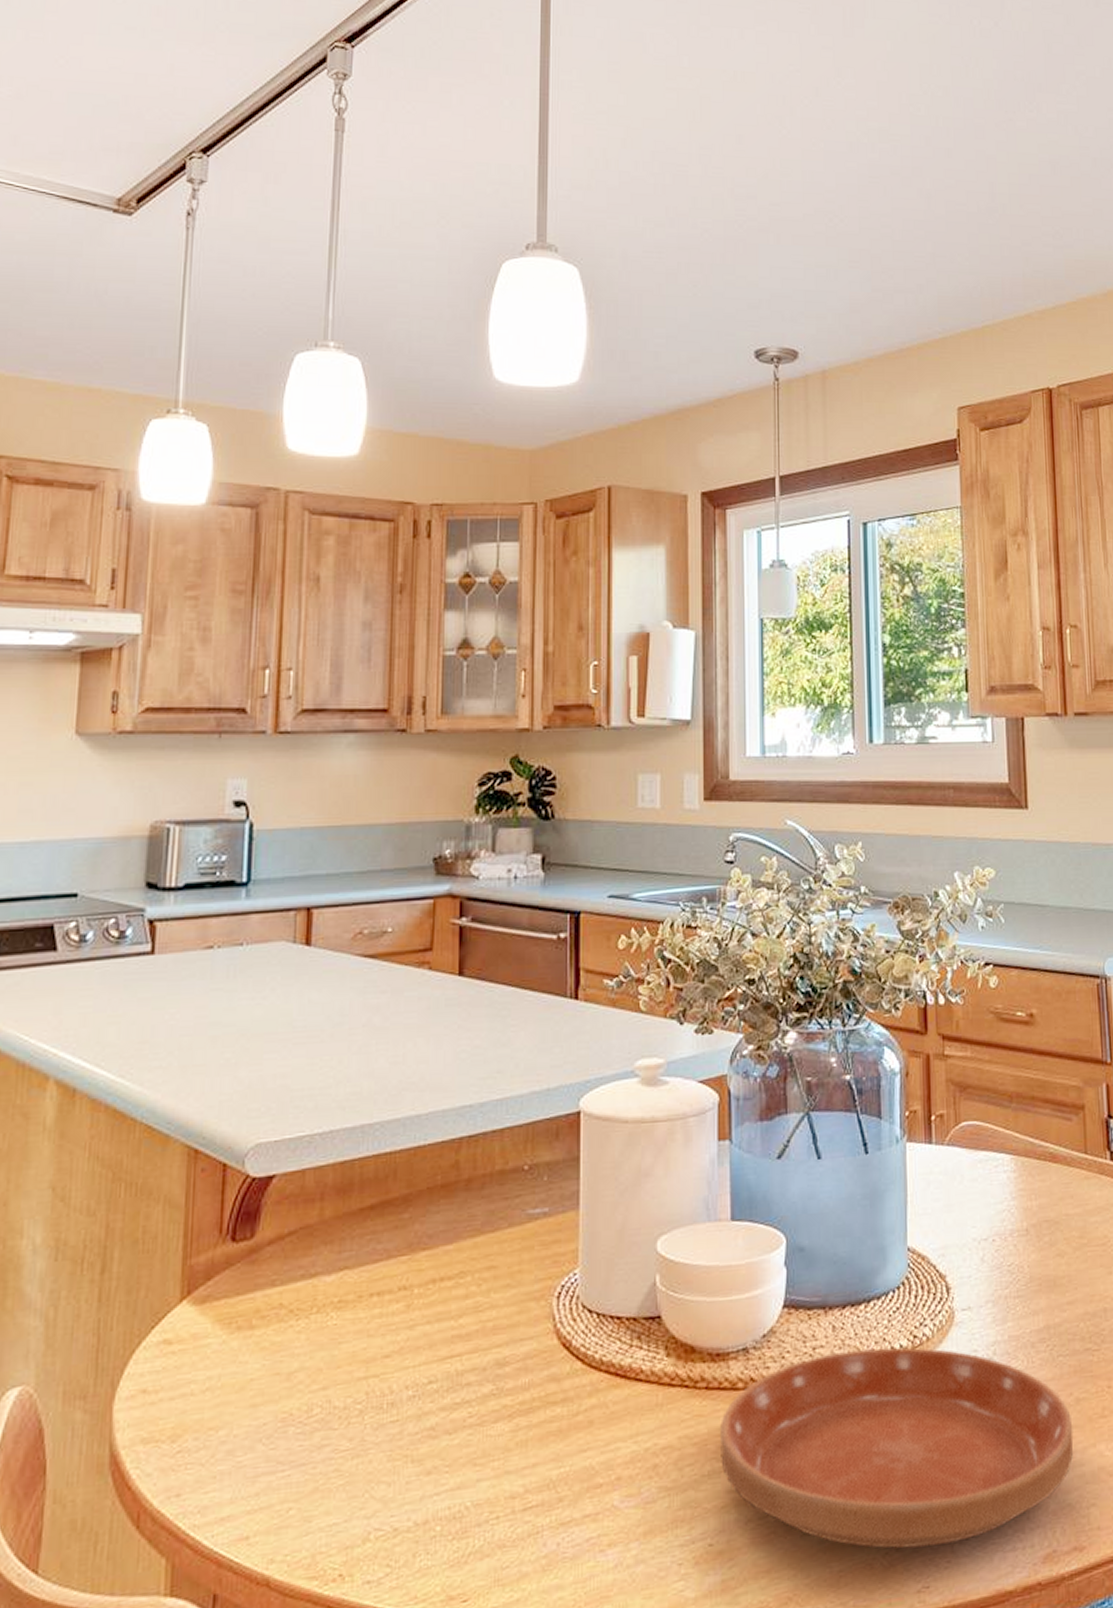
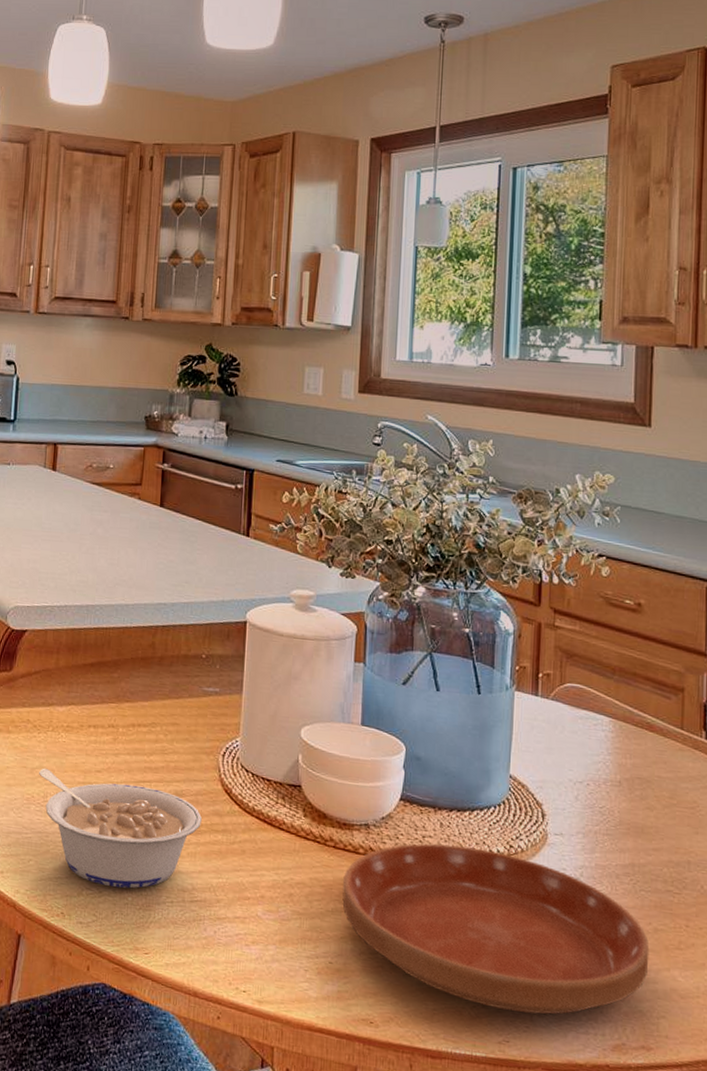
legume: none [299,1363,533,1519] -> present [39,768,202,889]

